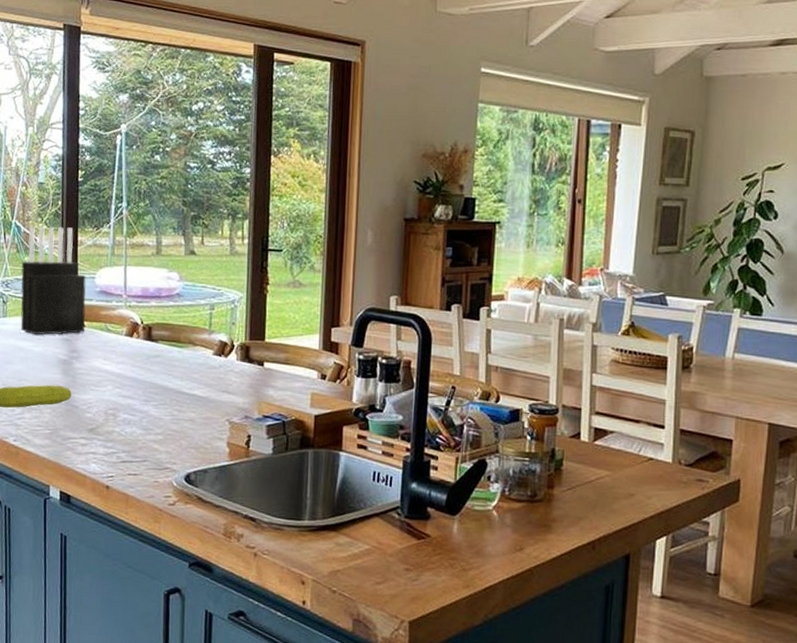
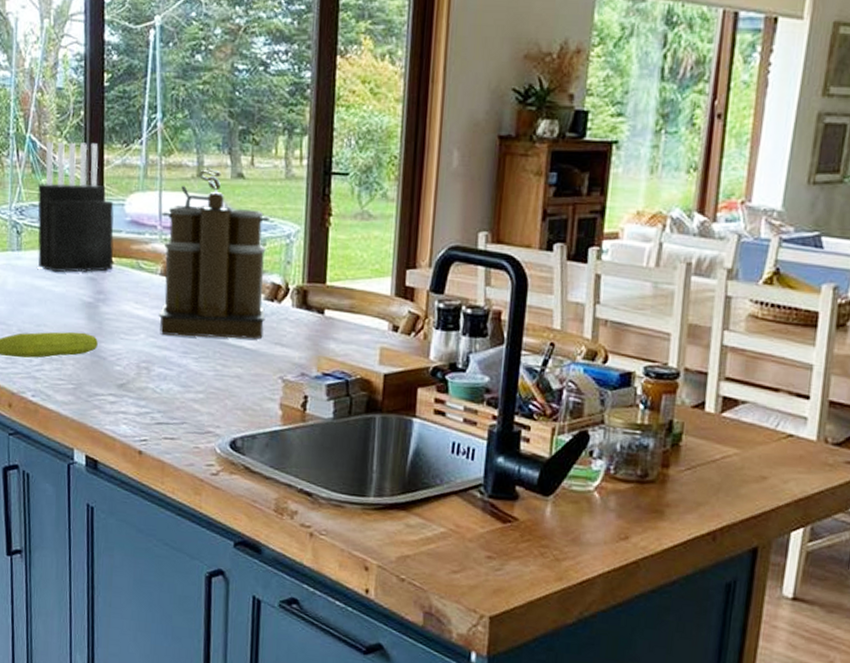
coffee maker: none [123,246,218,388] -> present [158,167,271,339]

